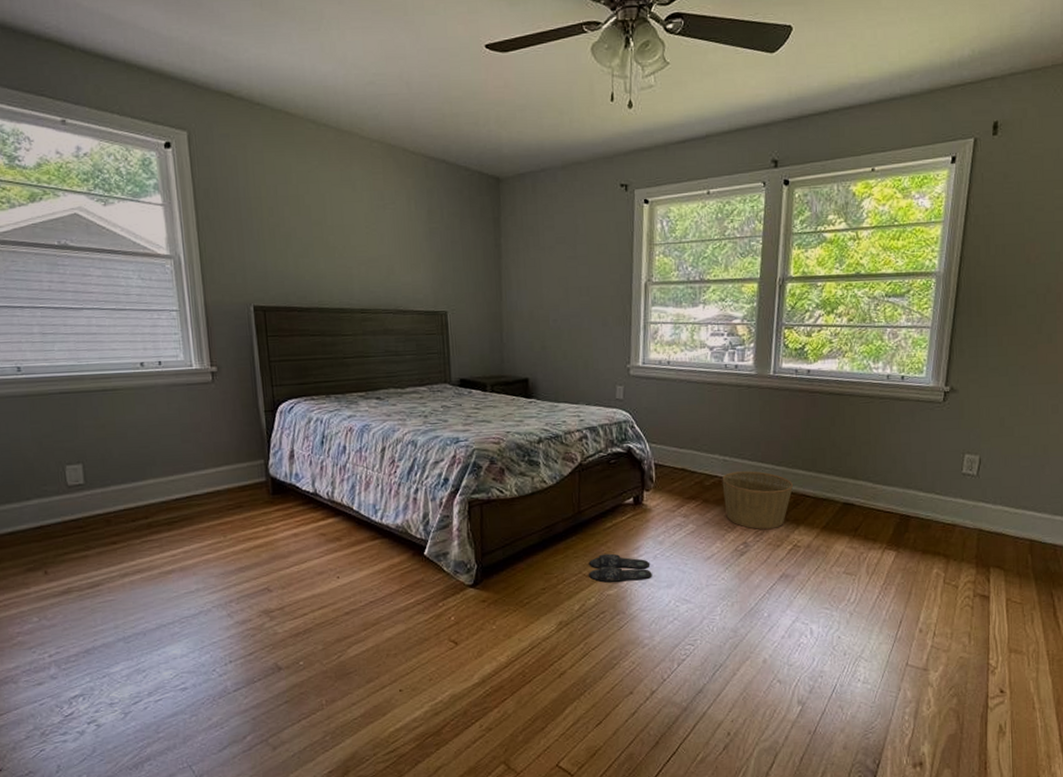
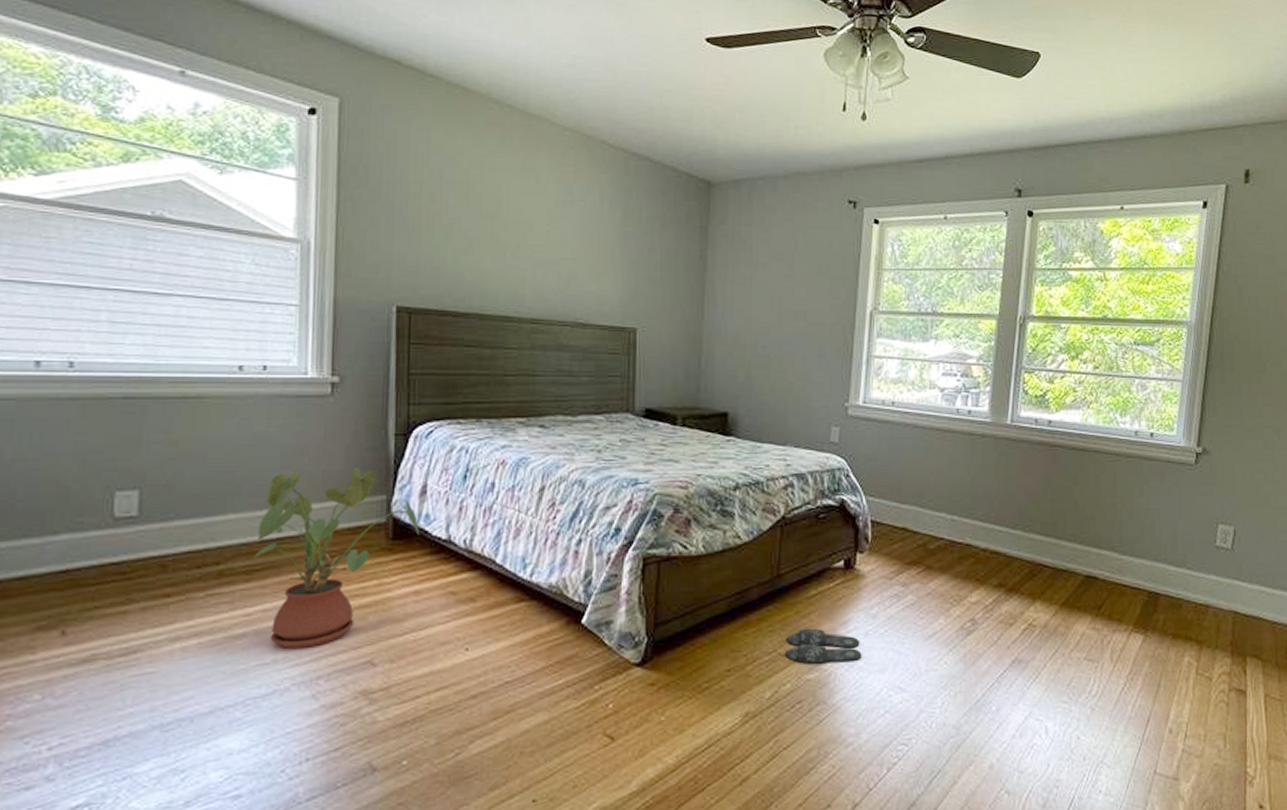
house plant: none [171,439,293,580] -> present [253,468,421,649]
basket: present [722,471,794,530] -> none [949,534,1030,605]

